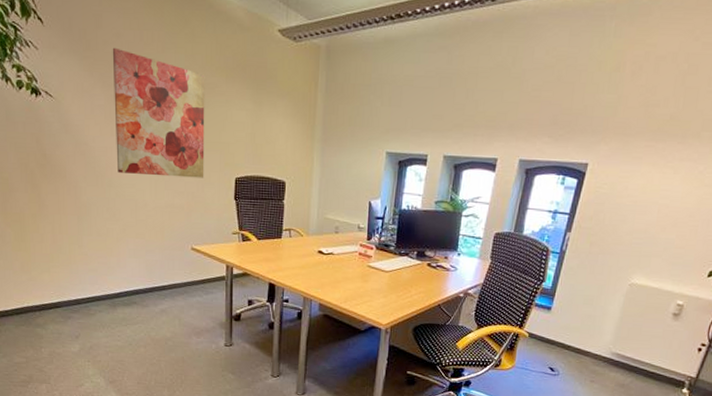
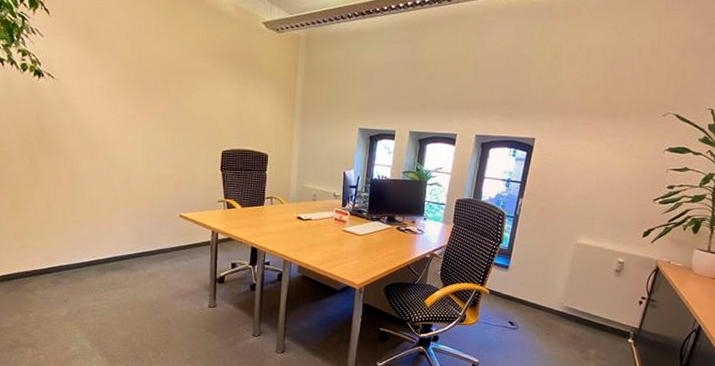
wall art: present [112,47,205,178] -> none [111,35,196,152]

